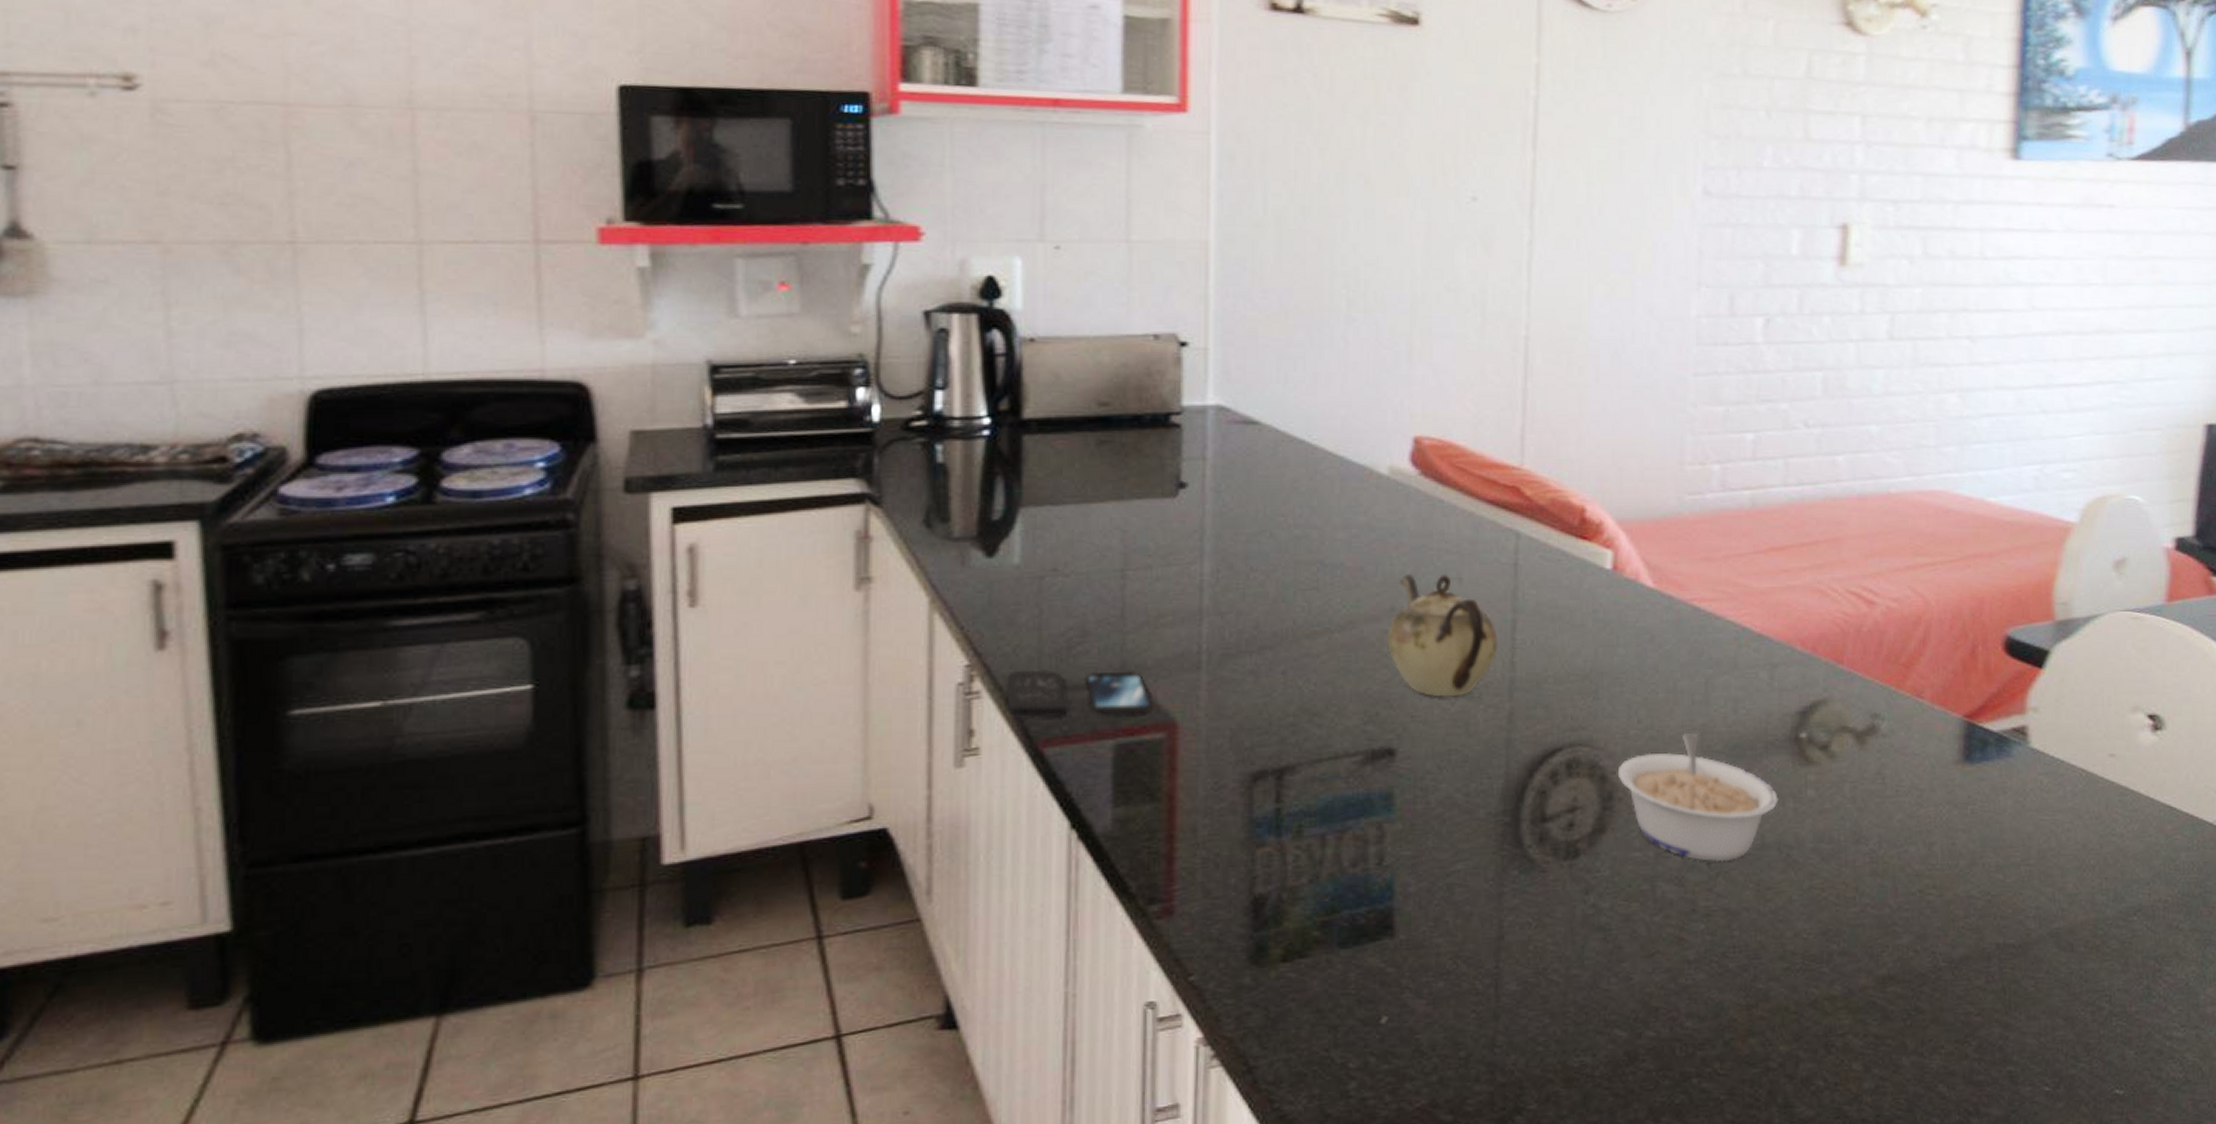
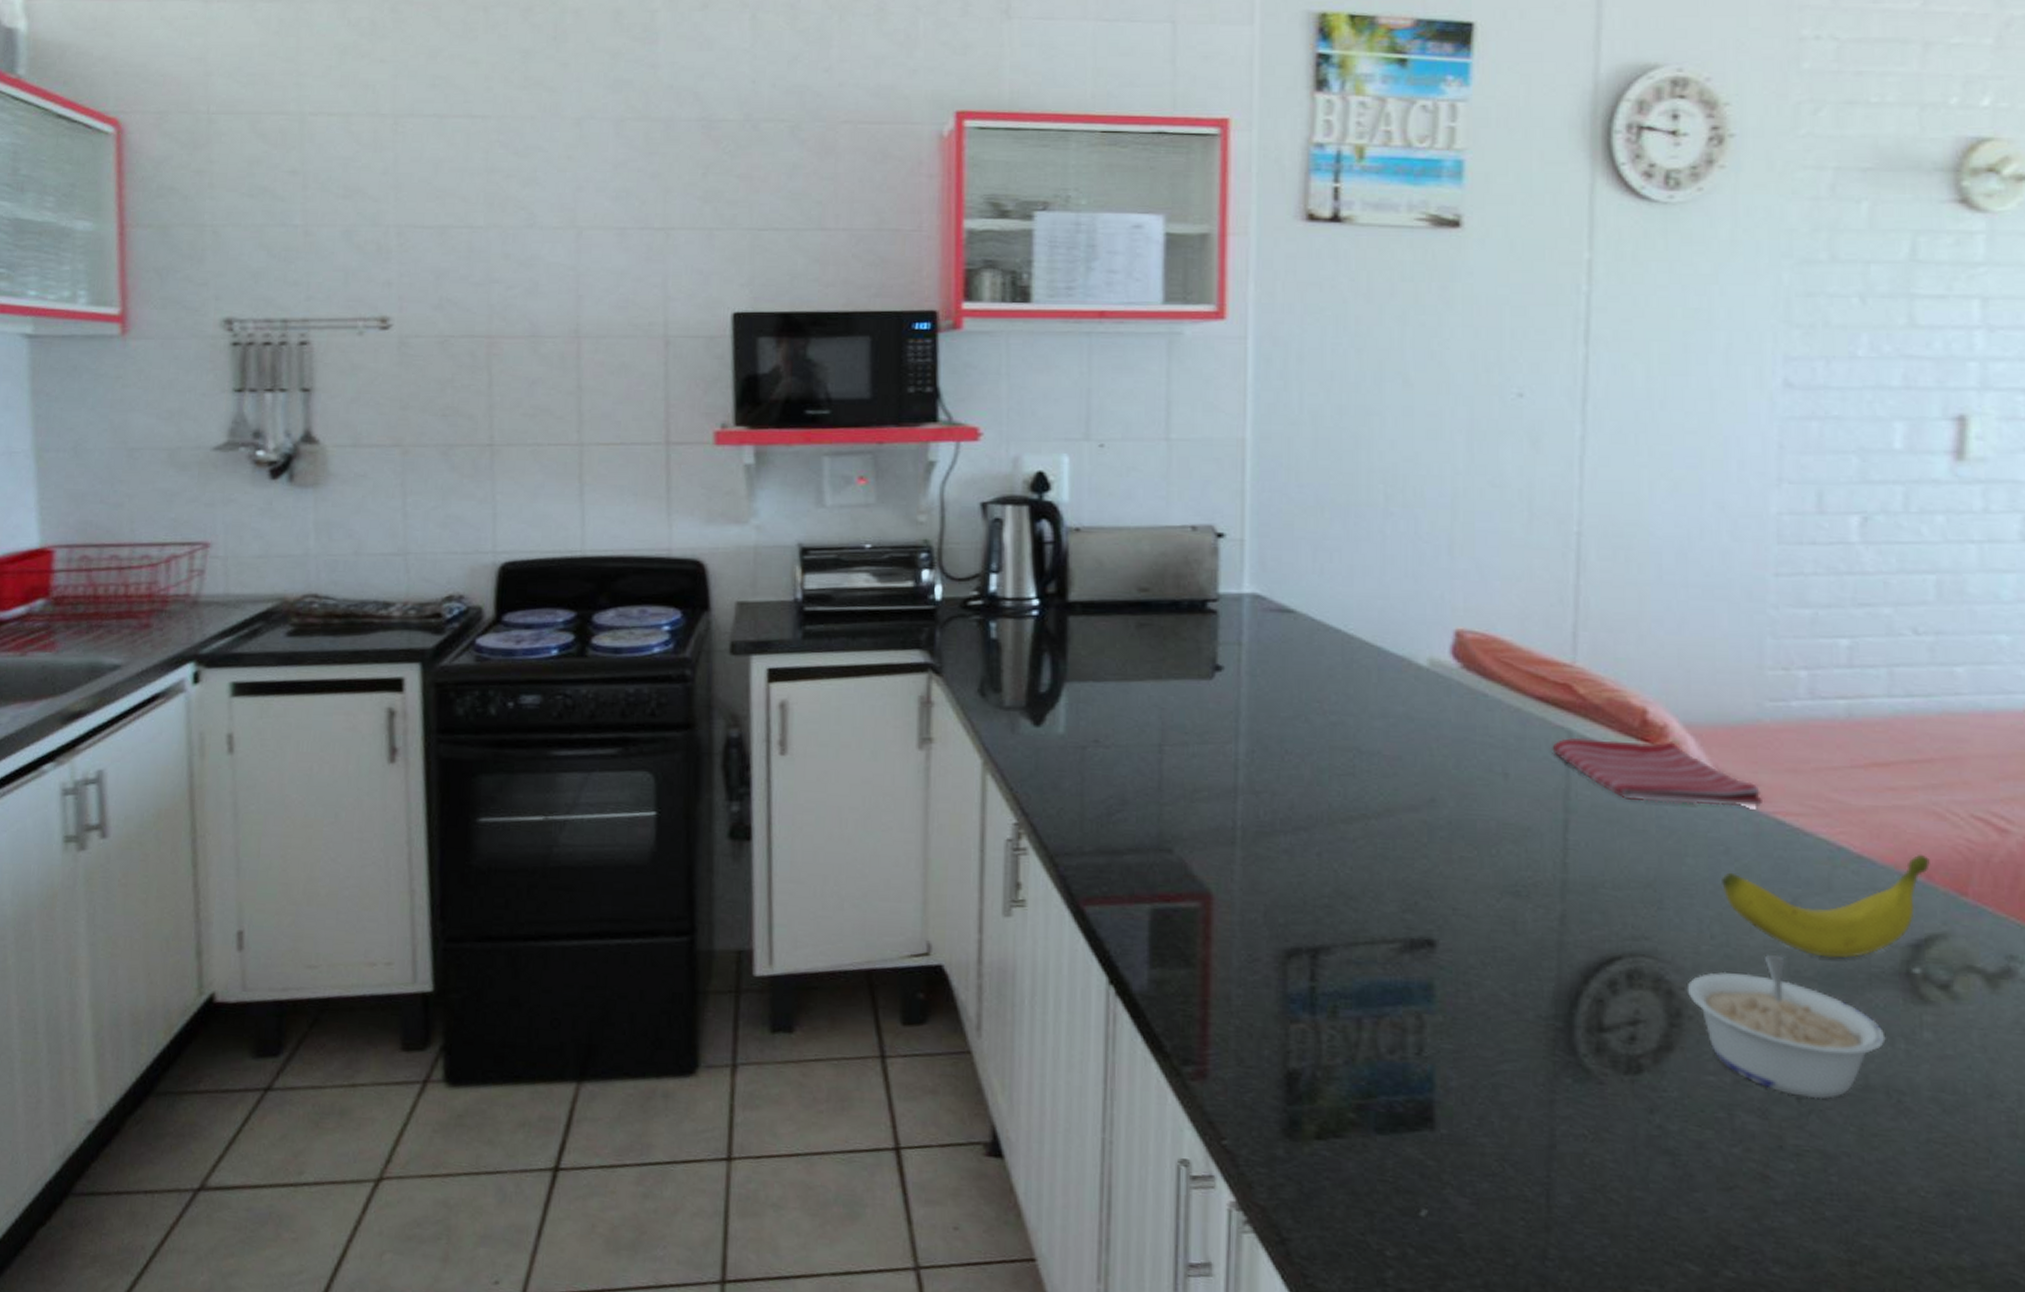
smartphone: present [1006,669,1153,717] -> none [1050,832,1188,883]
teapot: present [1386,573,1498,697] -> none [1425,765,1548,894]
dish towel: none [1502,538,1682,597] -> present [1552,737,1762,807]
banana: none [1647,630,1815,731] -> present [1722,855,1930,958]

